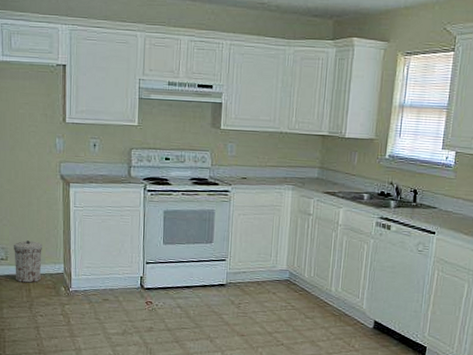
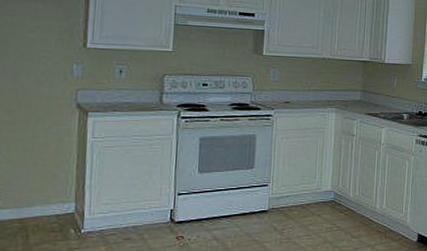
trash can: present [14,240,42,283] -> none [8,178,48,228]

